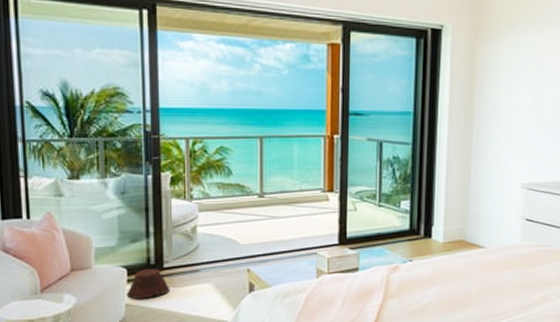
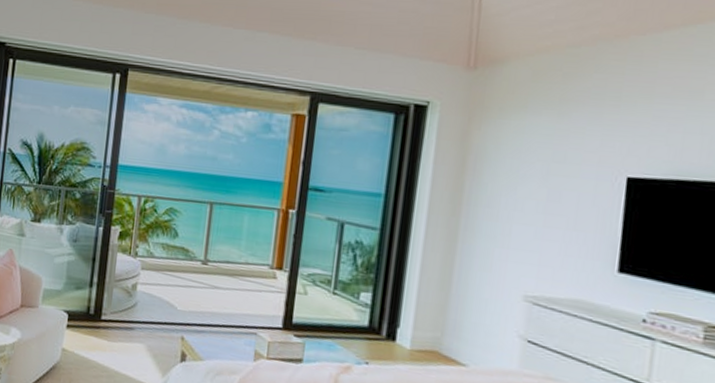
woven basket: present [126,269,170,299] -> none [64,317,105,347]

